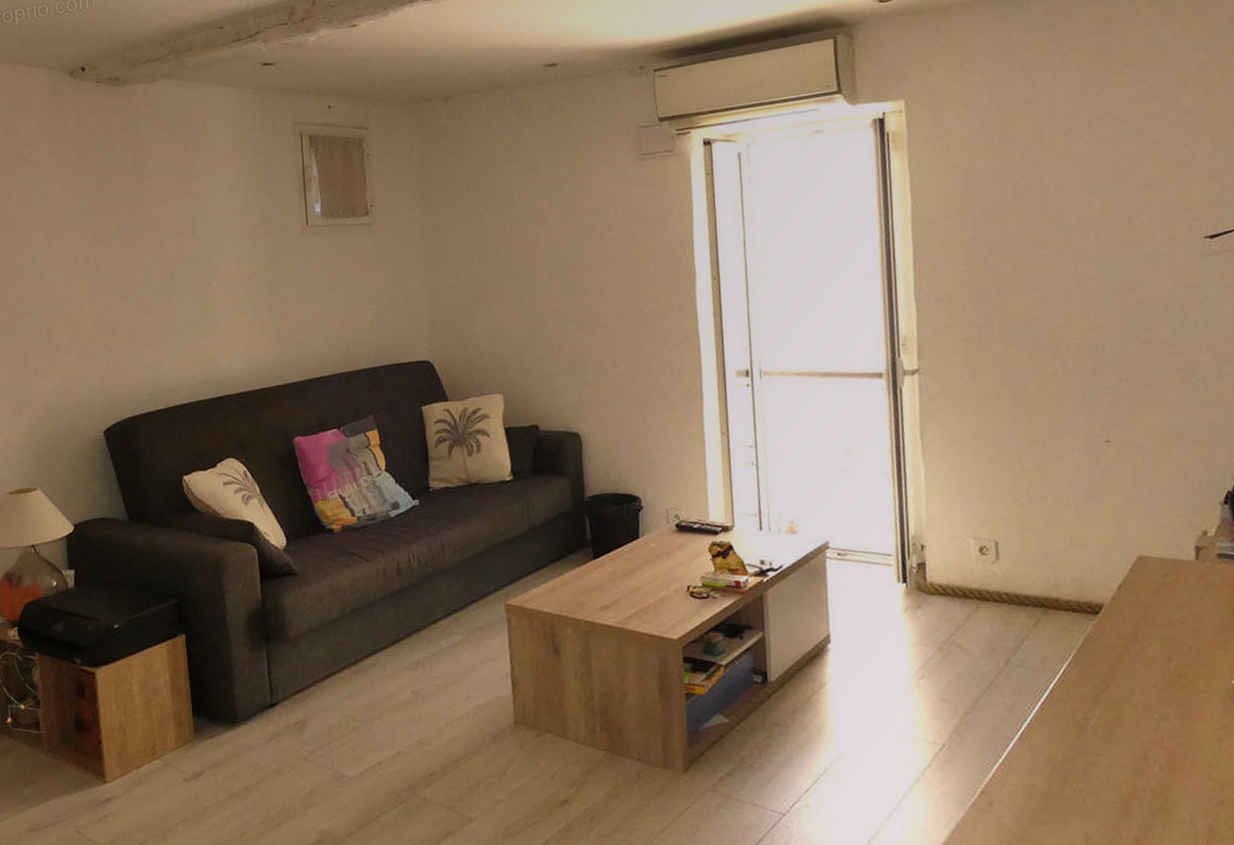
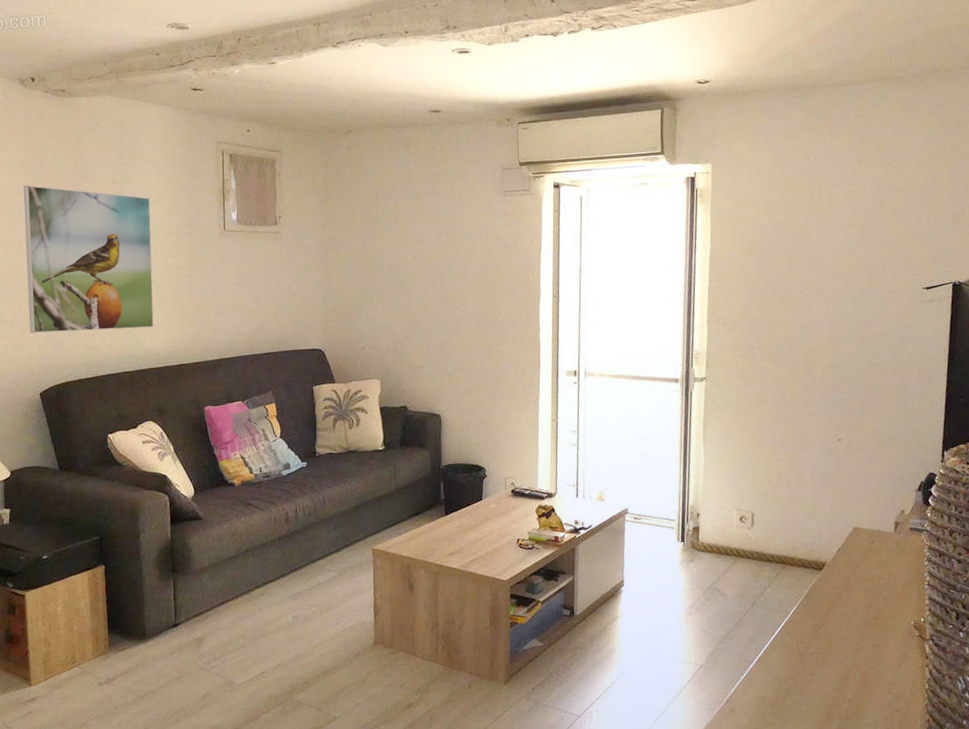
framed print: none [77,189,231,361] -> present [23,185,154,333]

